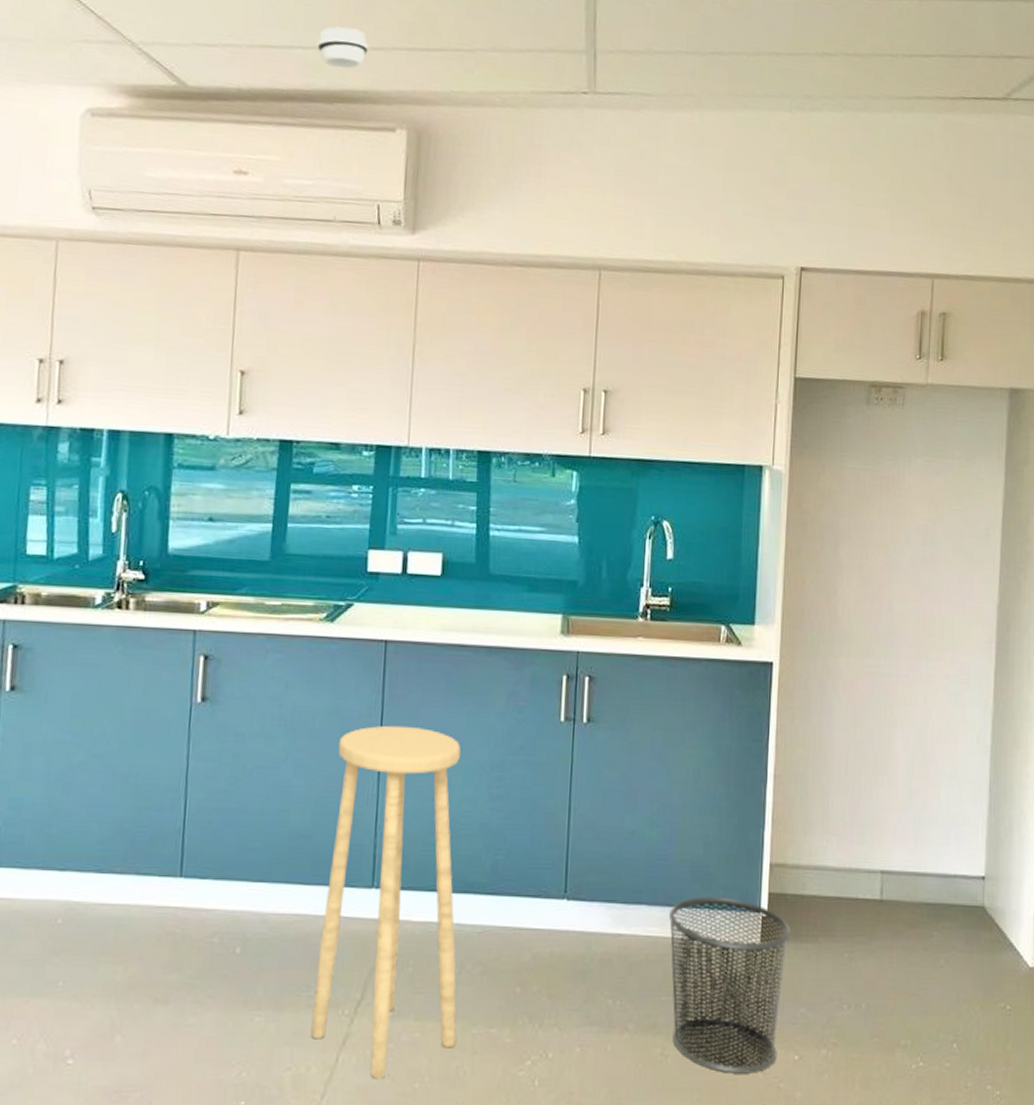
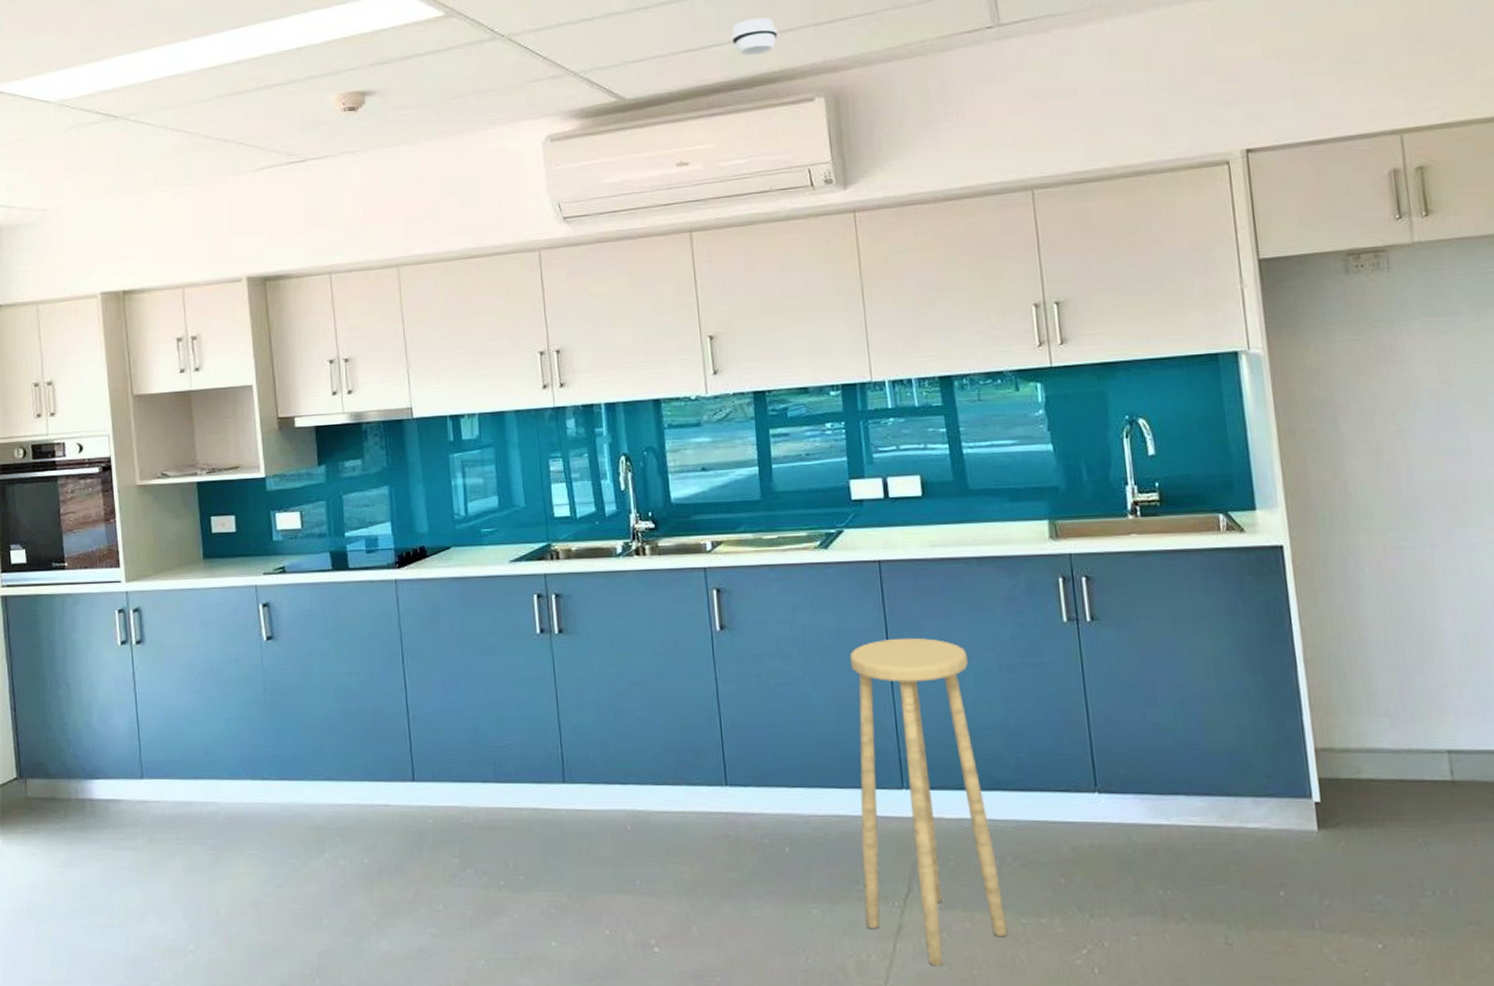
waste bin: present [668,896,792,1074] -> none [1209,784,1357,963]

